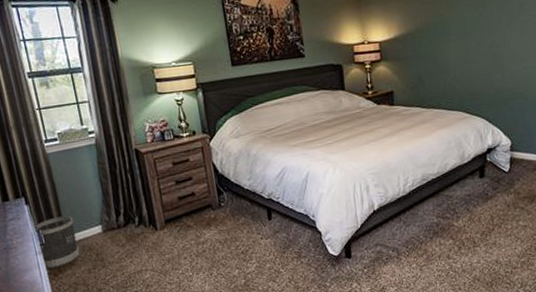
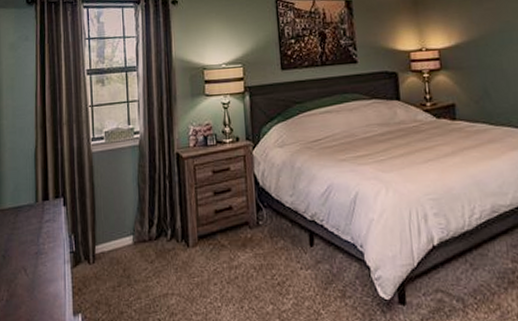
wastebasket: present [33,215,80,269] -> none [67,221,107,281]

